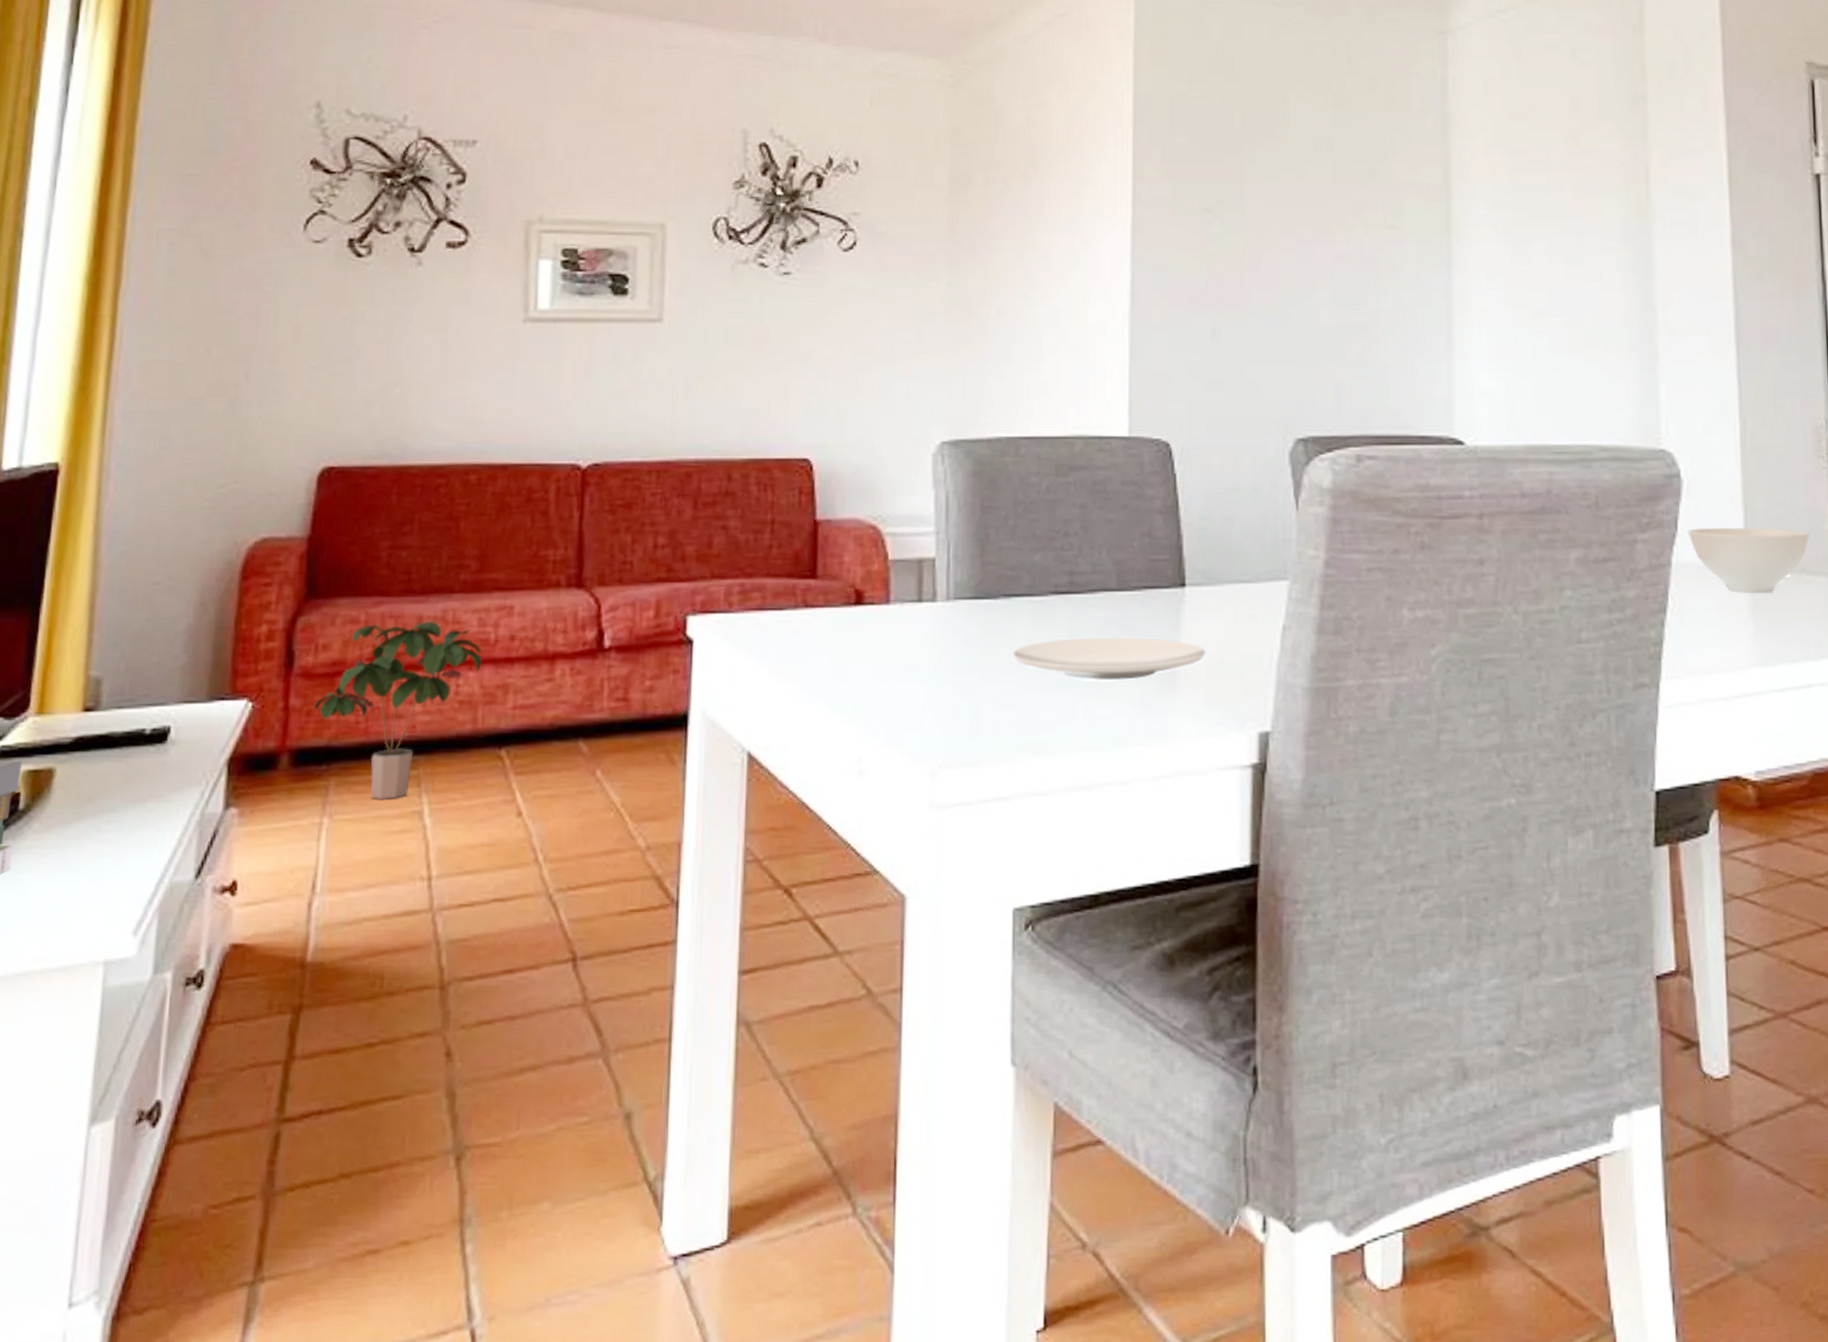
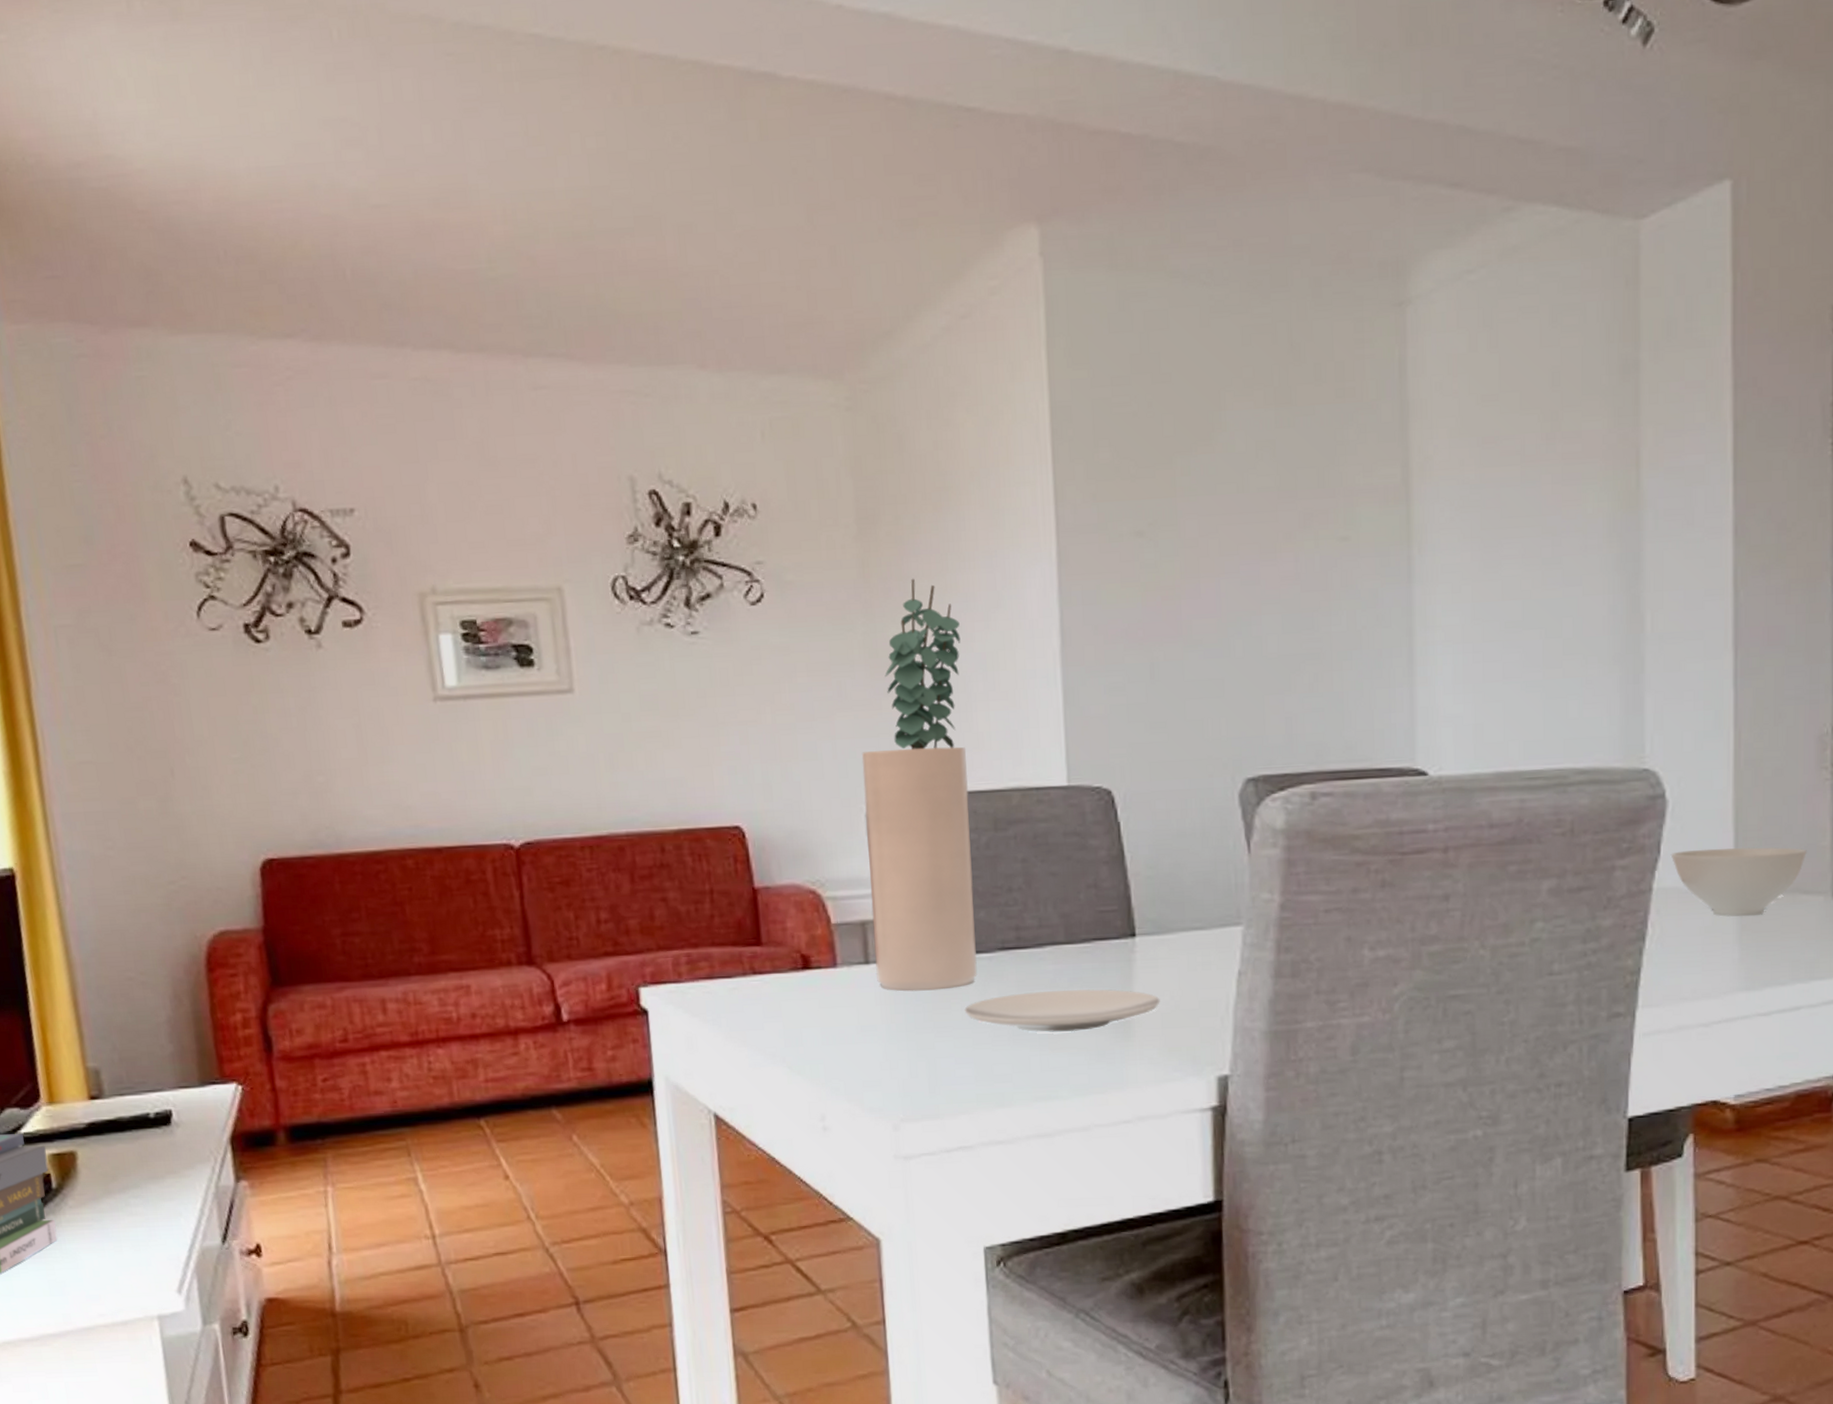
potted plant: present [313,620,482,801] -> none [298,1002,449,1170]
vase: none [928,236,1038,632] -> present [861,578,978,992]

